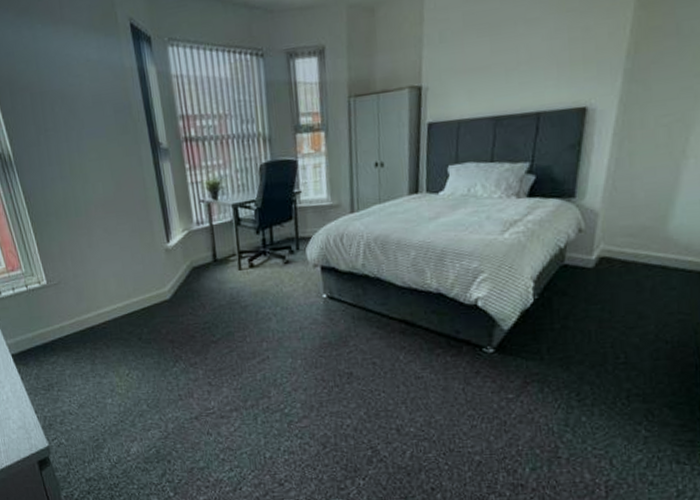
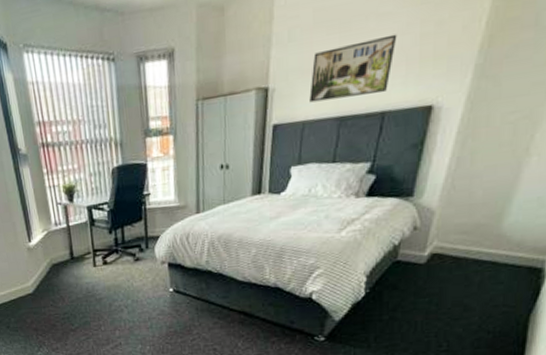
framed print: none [463,38,547,102] -> present [309,34,397,103]

